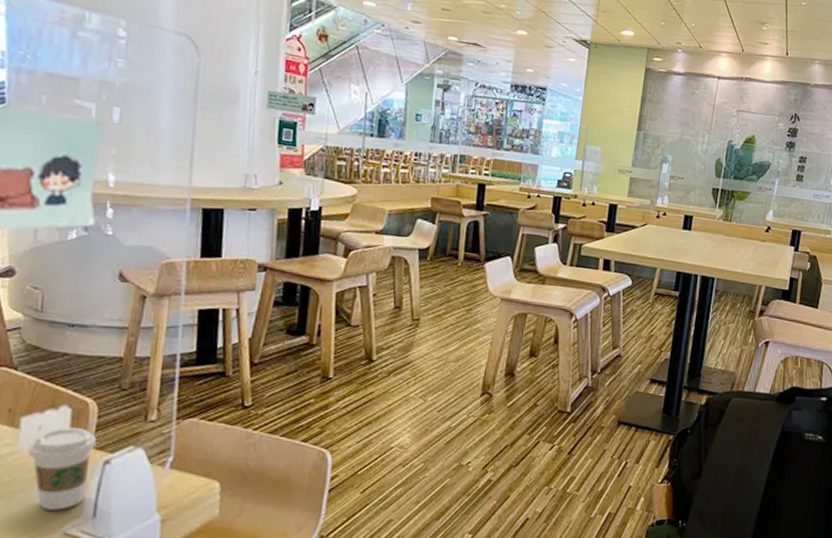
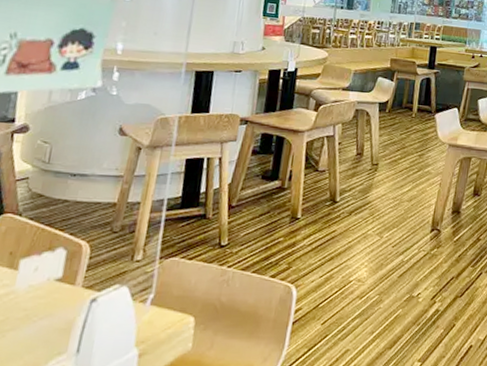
coffee cup: present [27,427,96,510] -> none [23,268,86,347]

